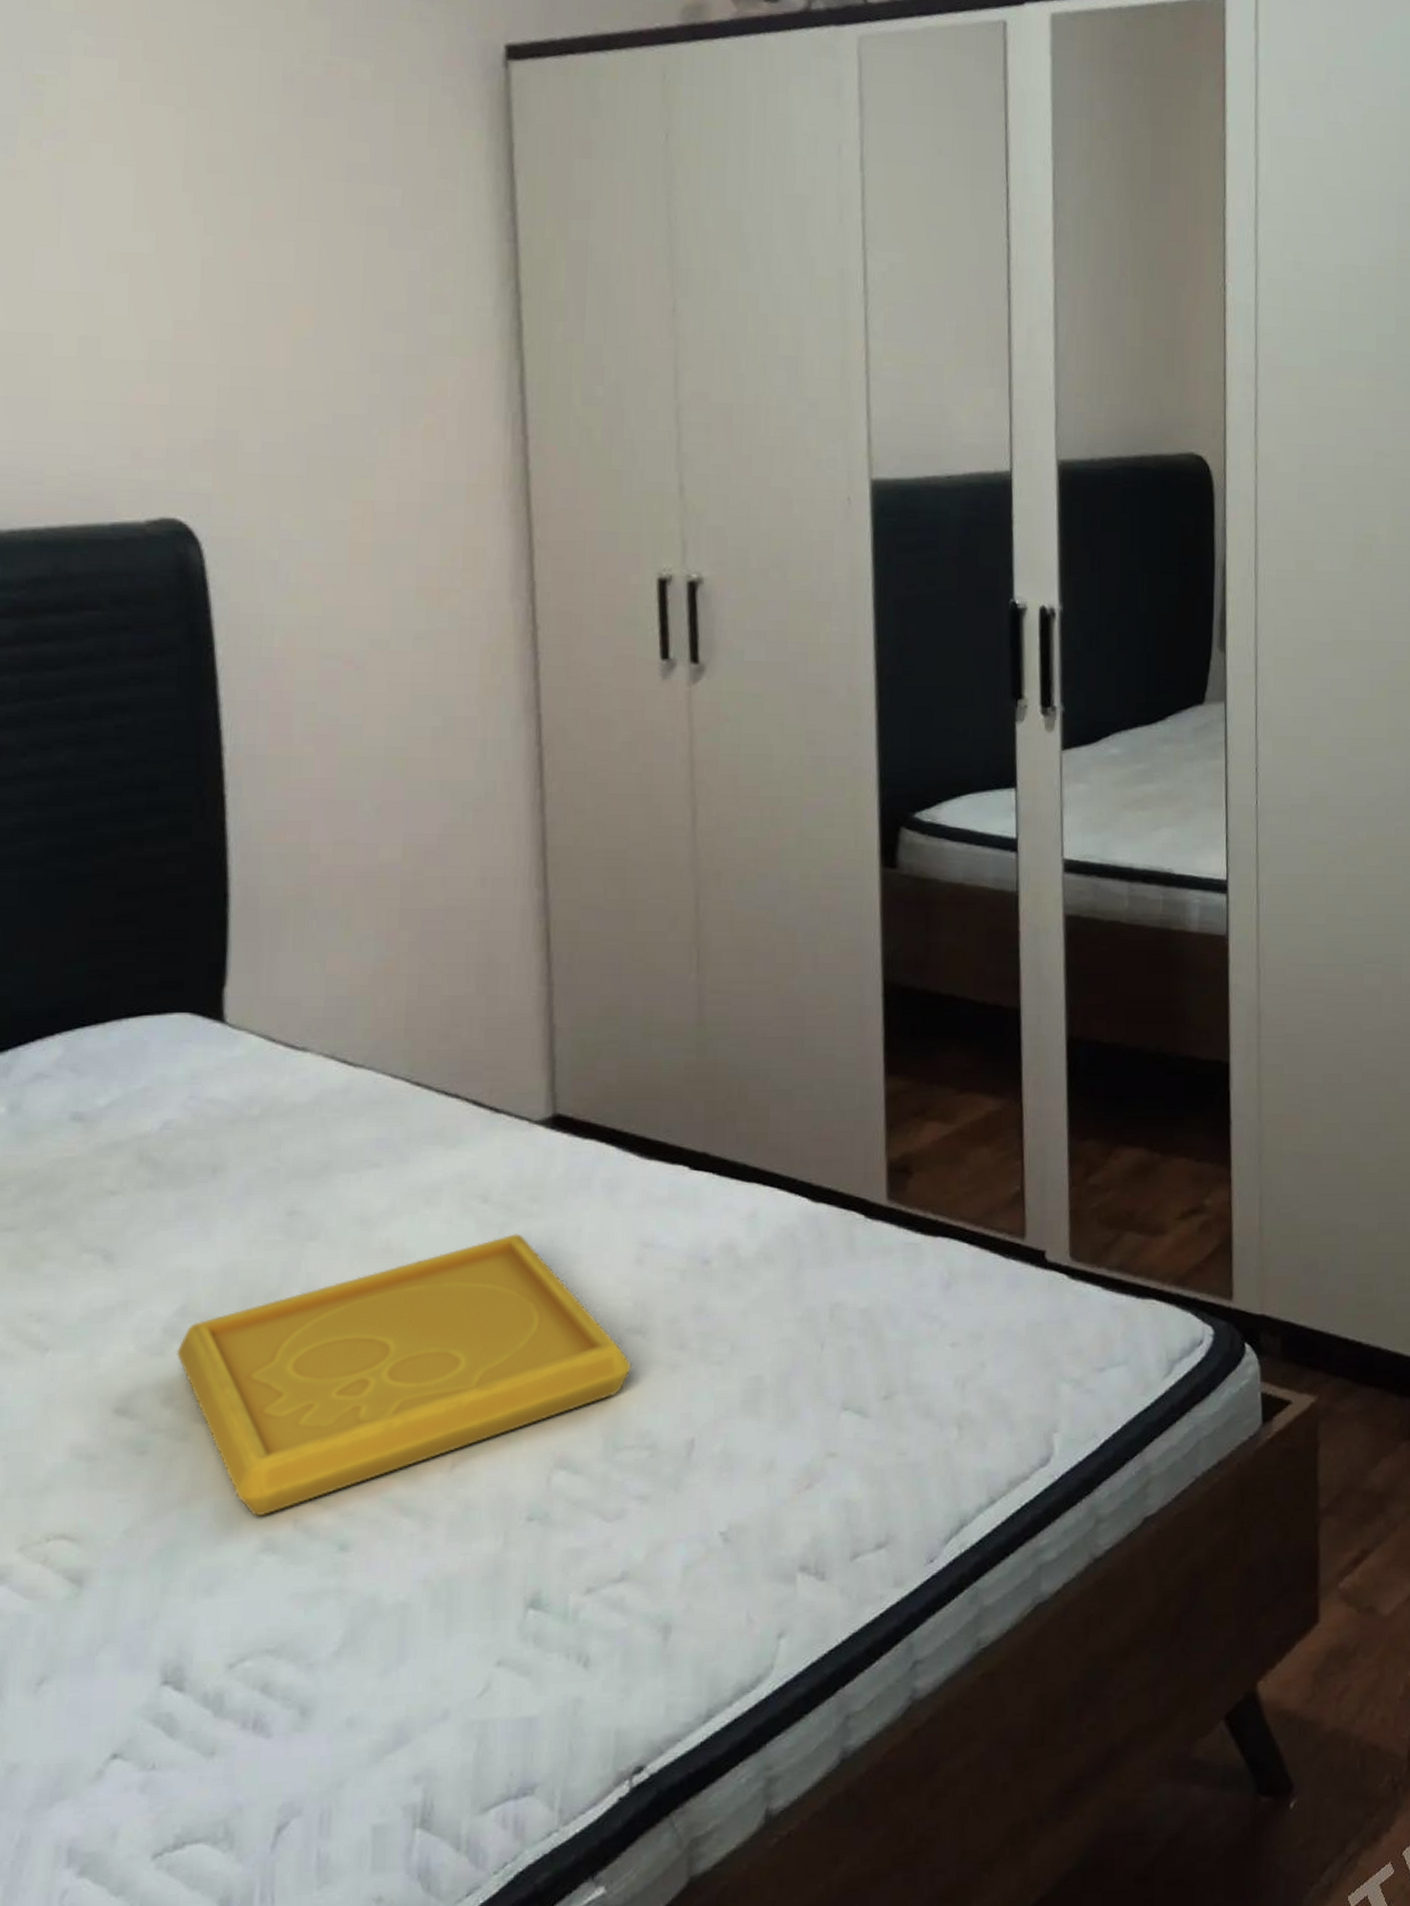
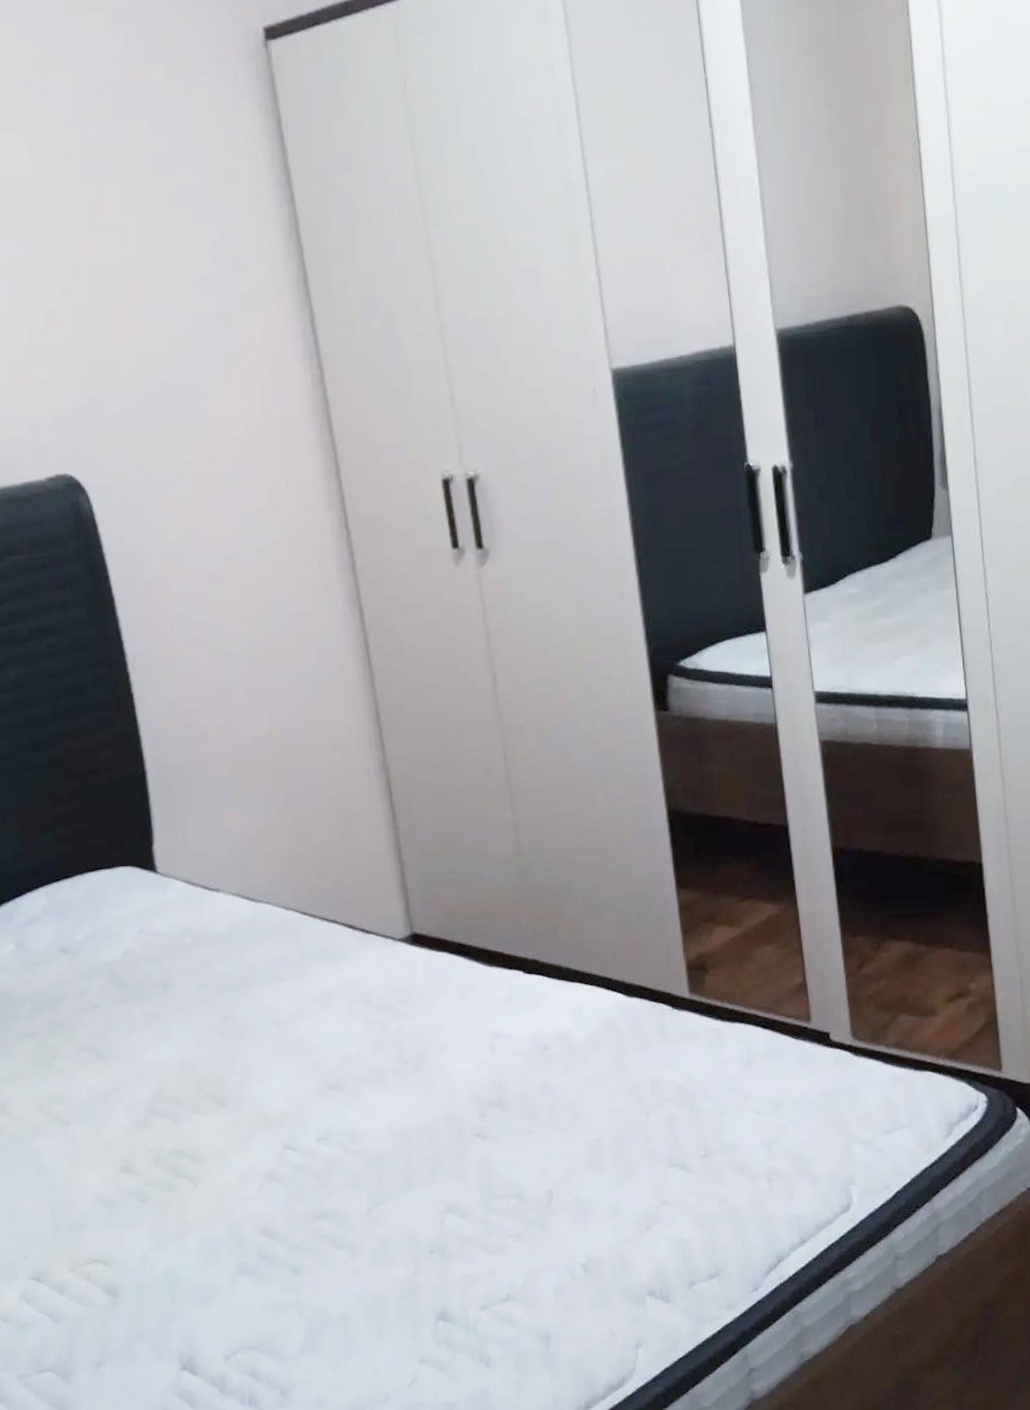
serving tray: present [177,1234,631,1516] -> none [158,1029,496,1247]

